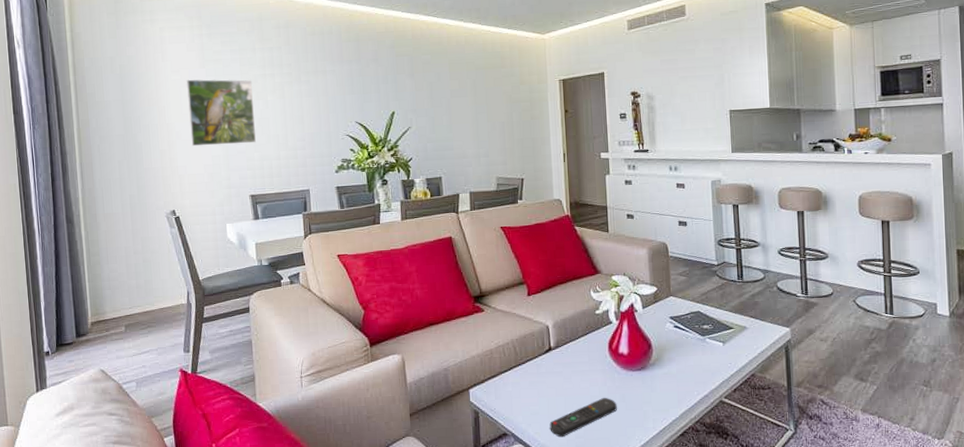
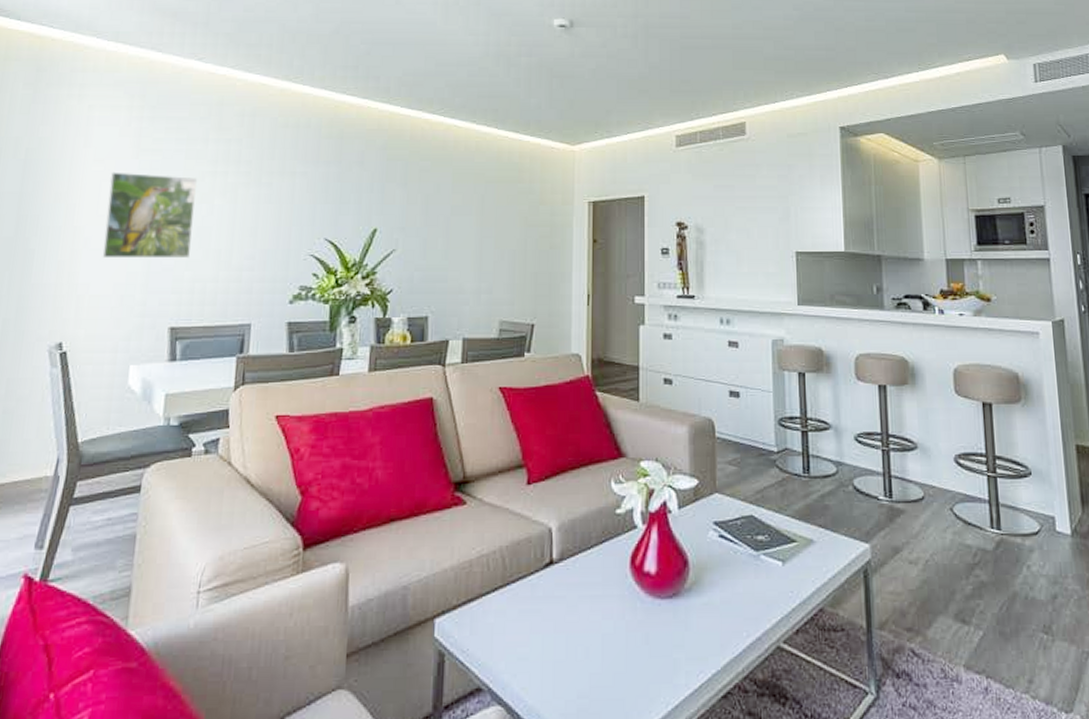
remote control: present [549,397,617,437] -> none [542,636,637,697]

